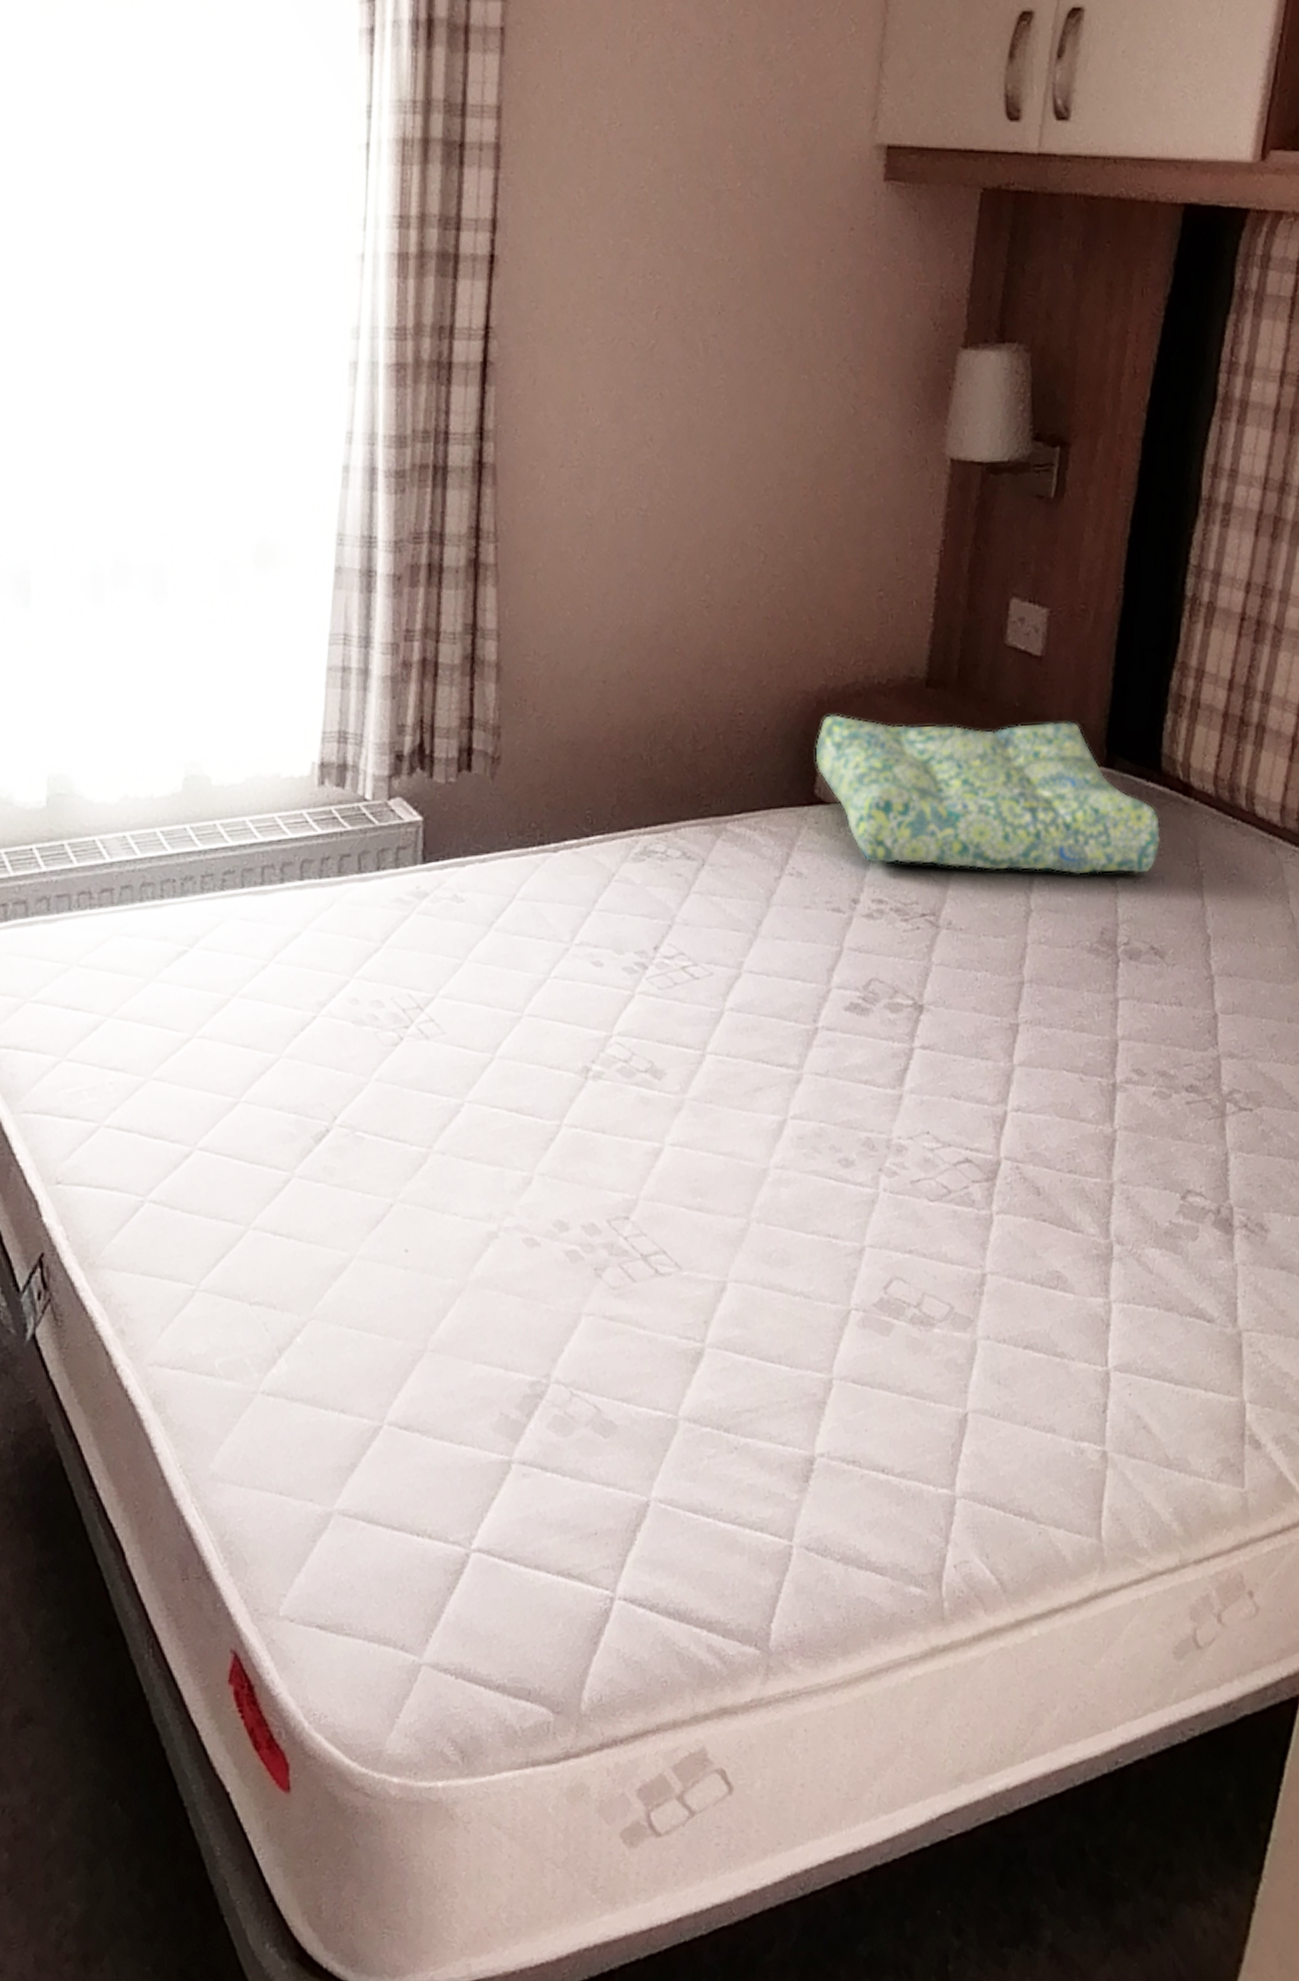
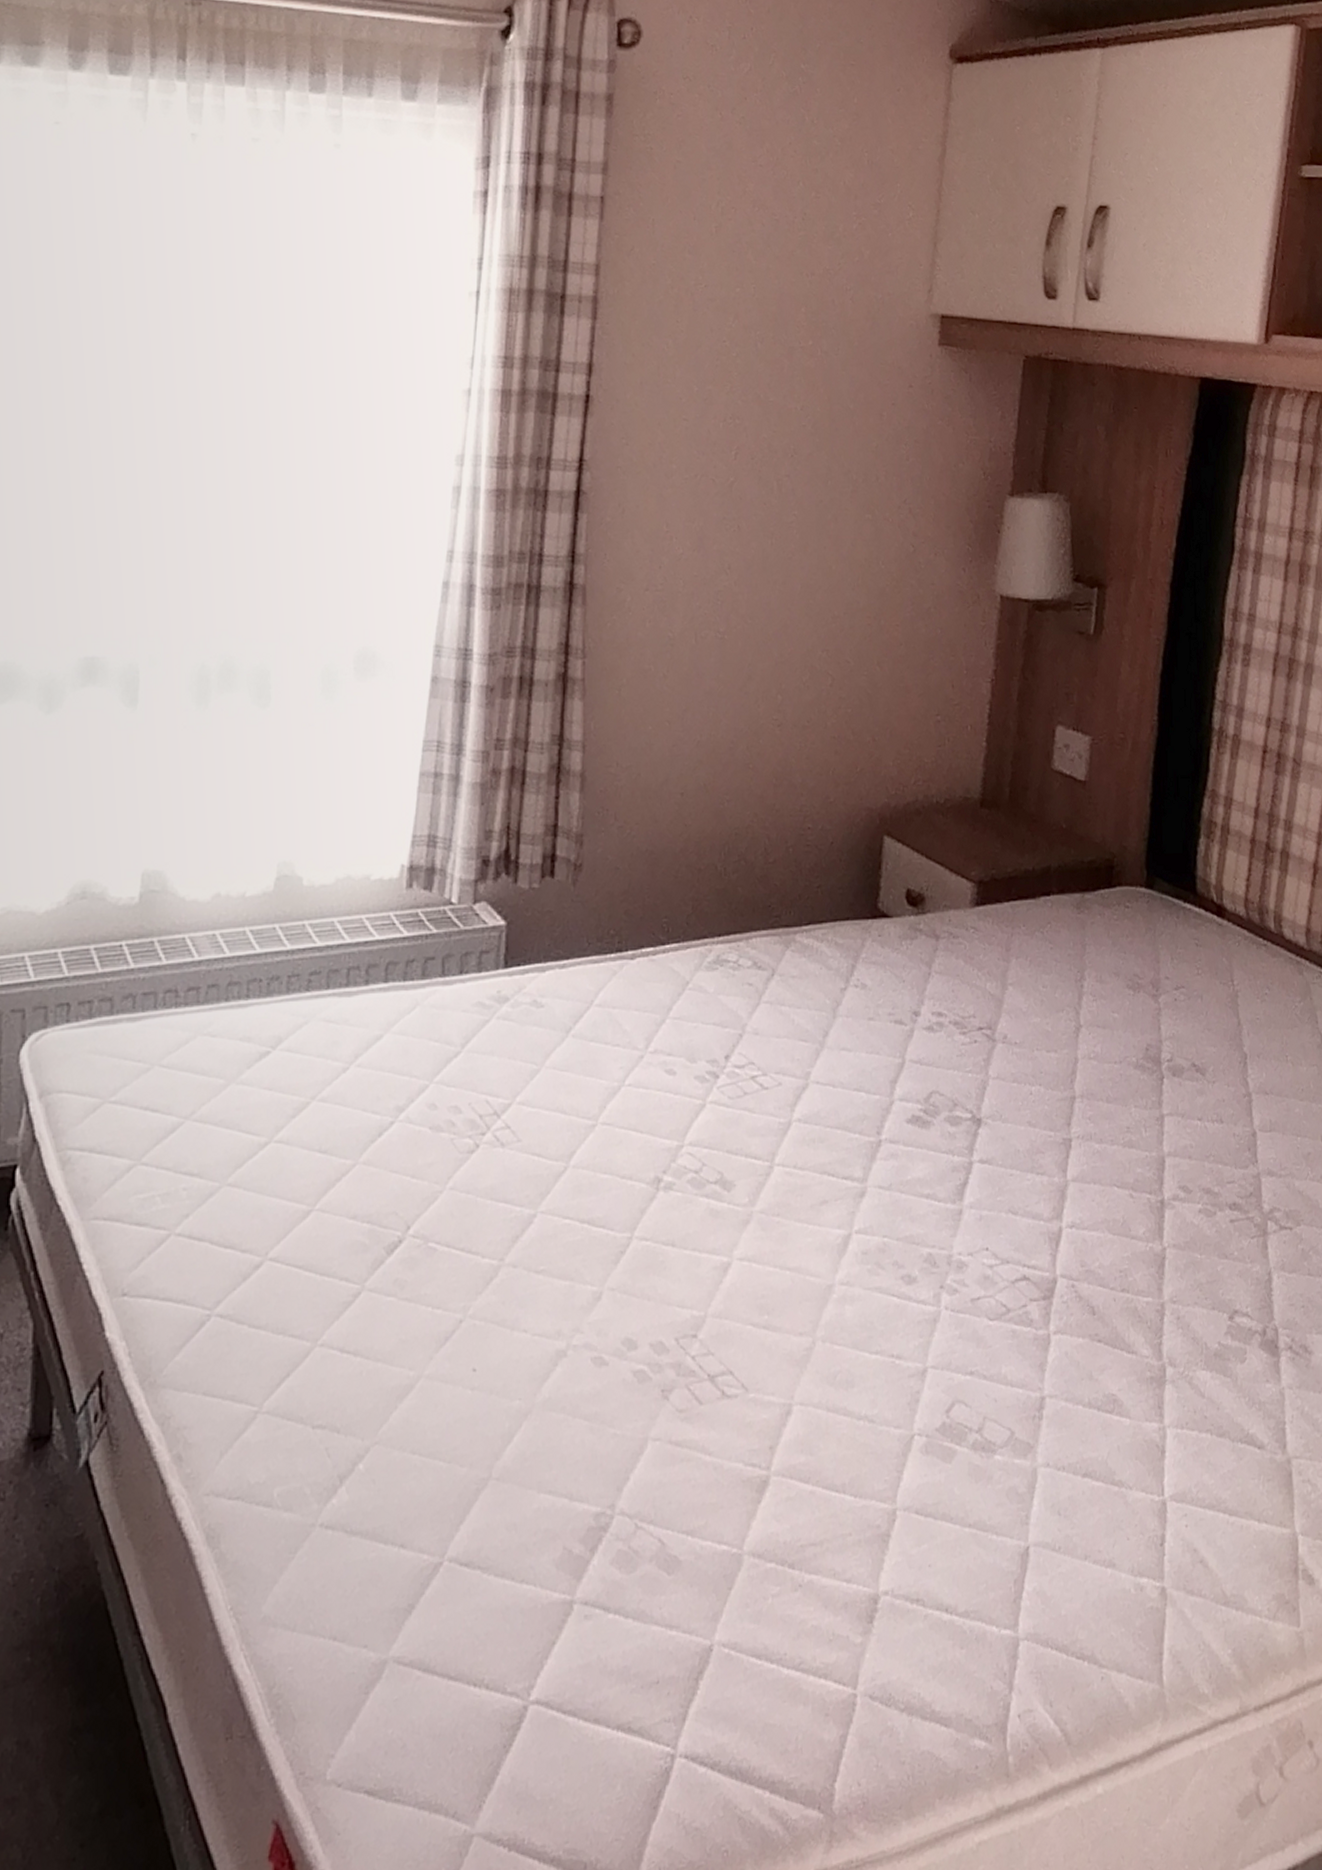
seat cushion: present [815,713,1160,875] -> none [878,830,1198,992]

